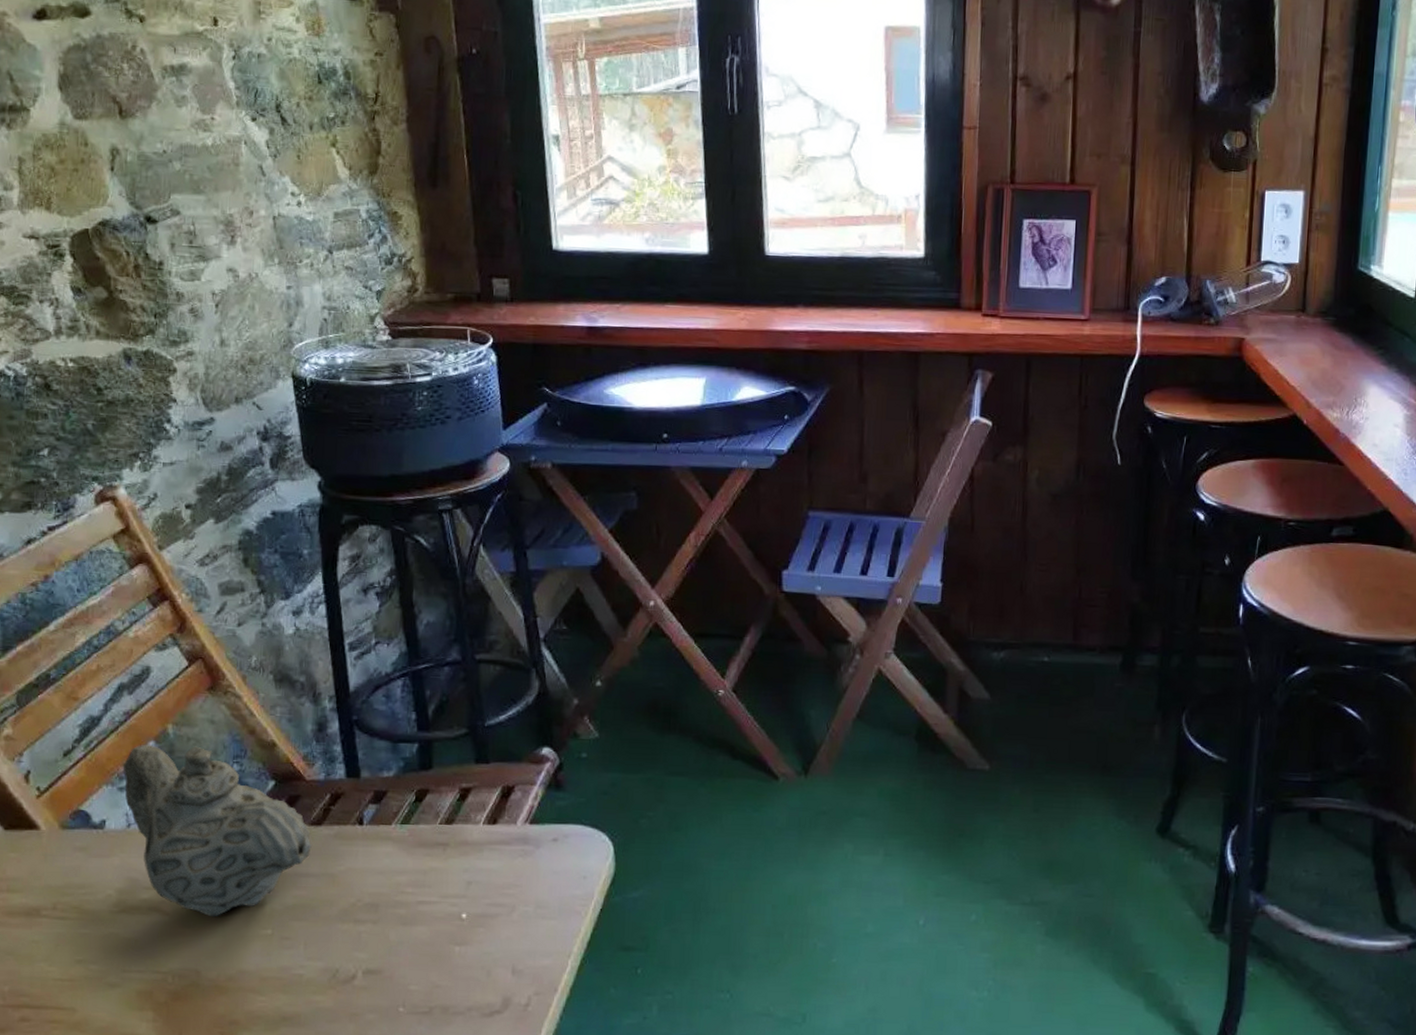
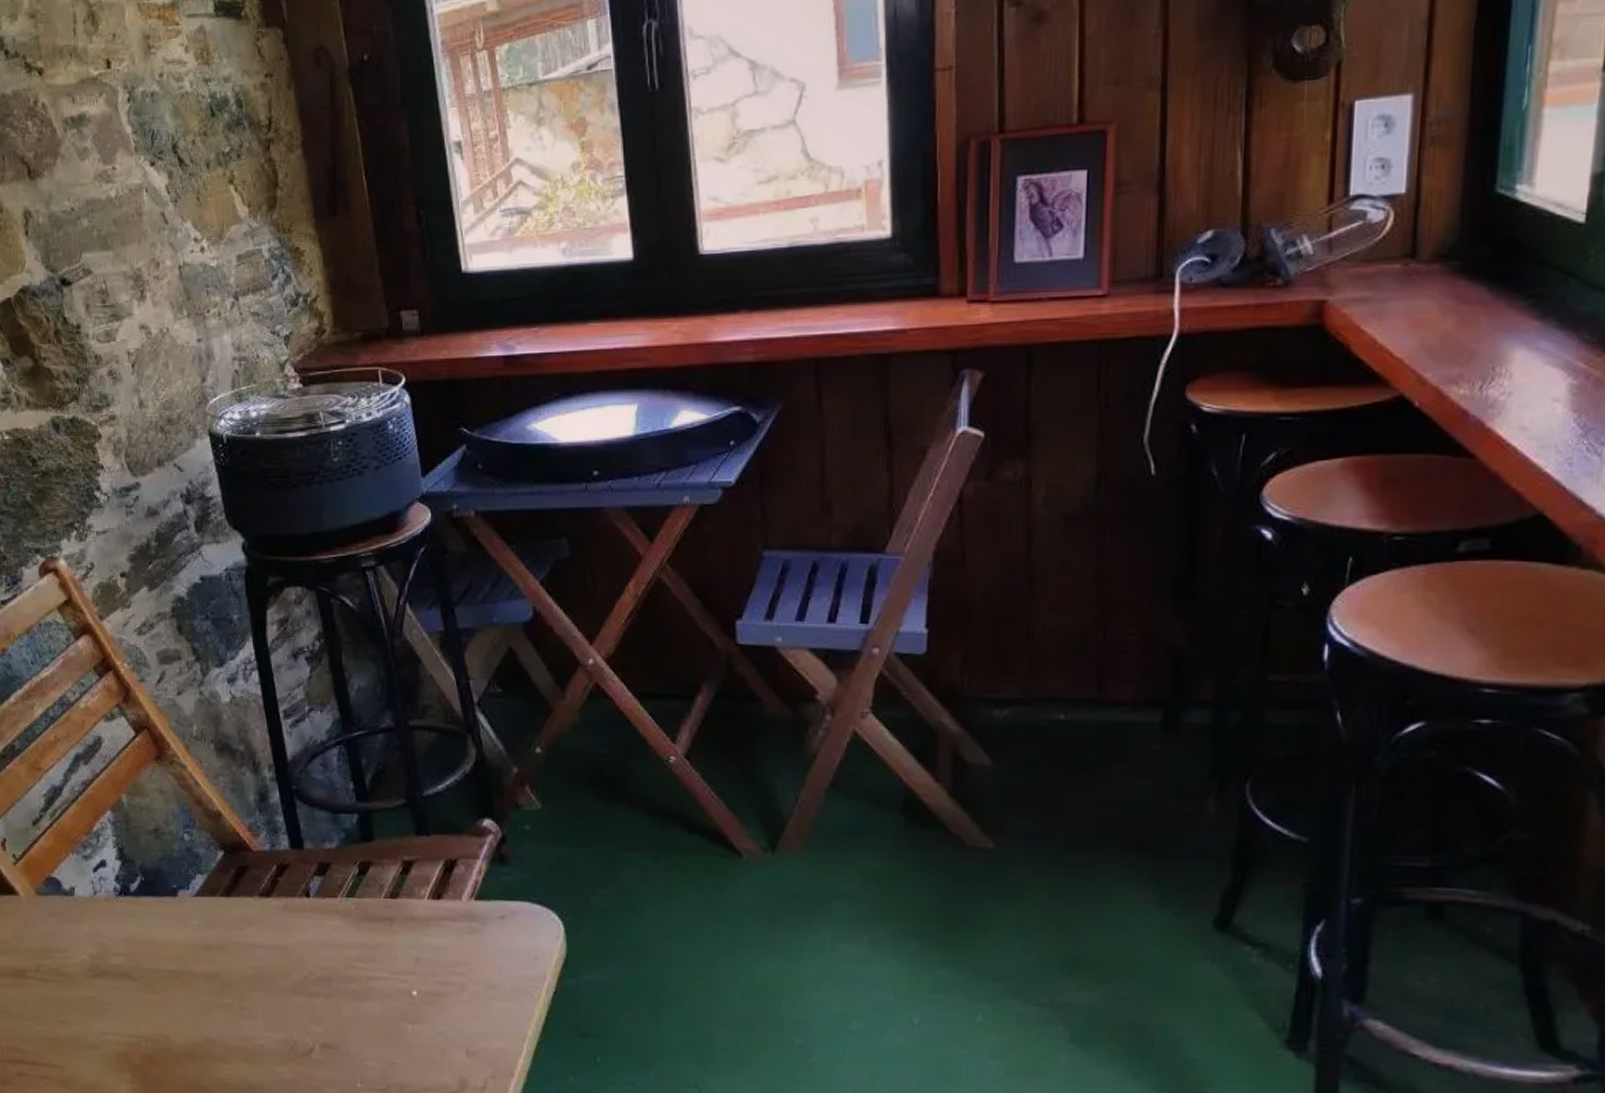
teapot: present [124,744,312,917] -> none [86,813,263,985]

